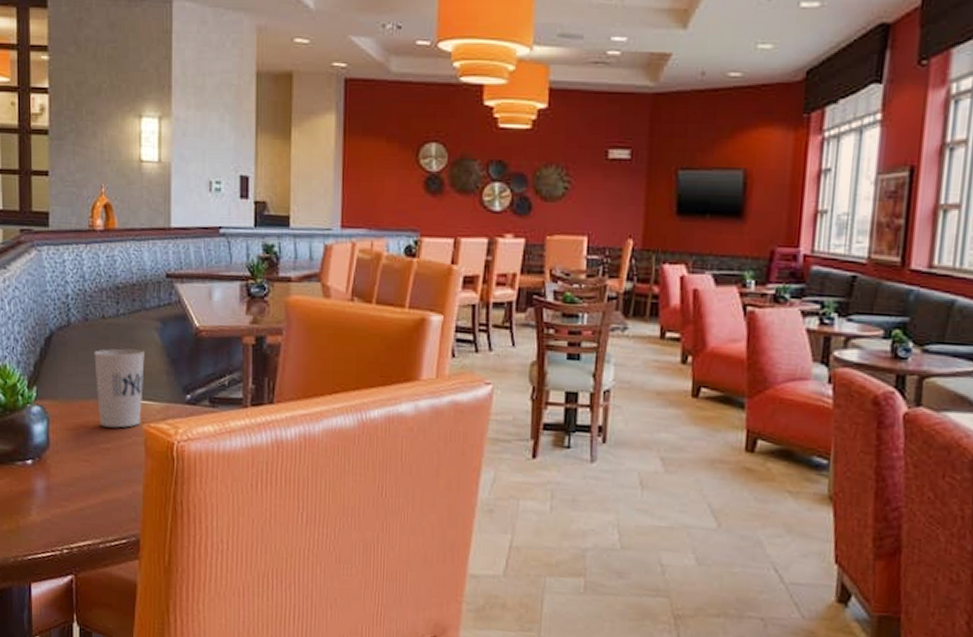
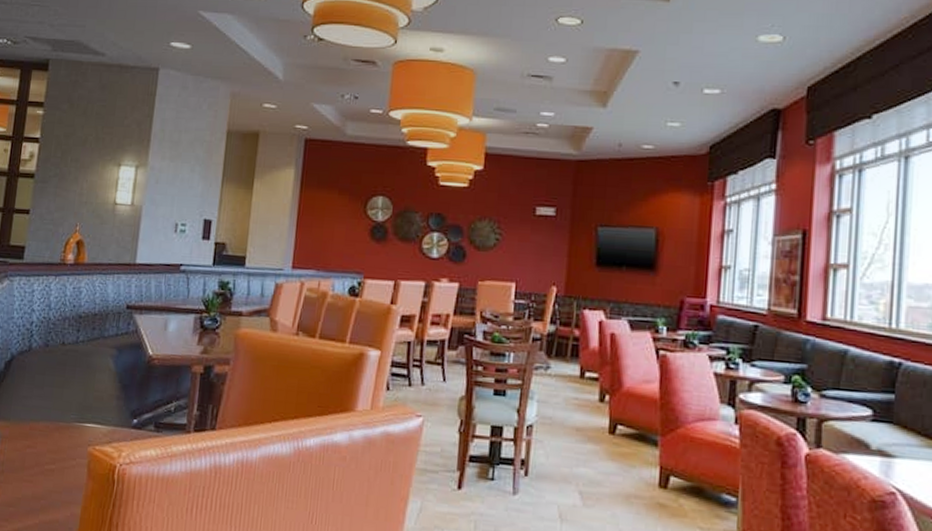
cup: present [94,349,145,428] -> none [47,373,98,450]

